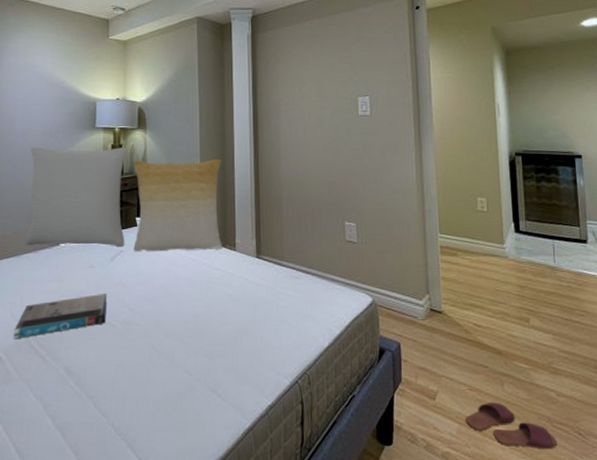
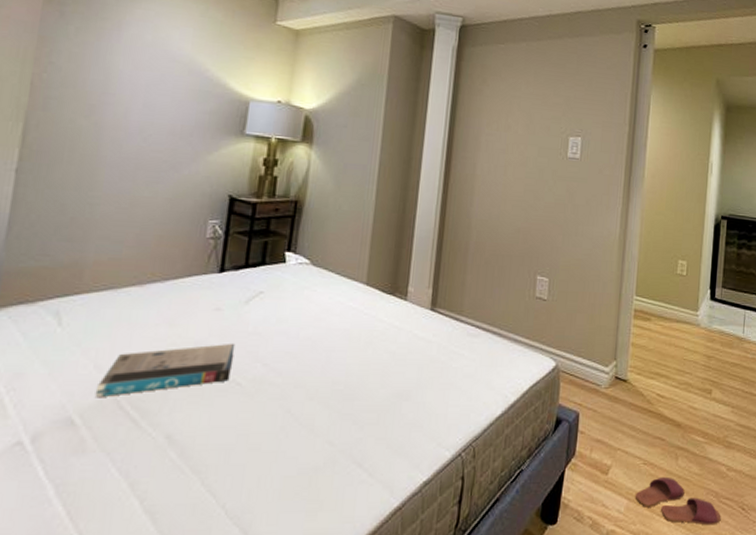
pillow: present [25,146,127,247] -> none [127,148,284,286]
pillow: present [133,159,224,251] -> none [277,181,403,298]

